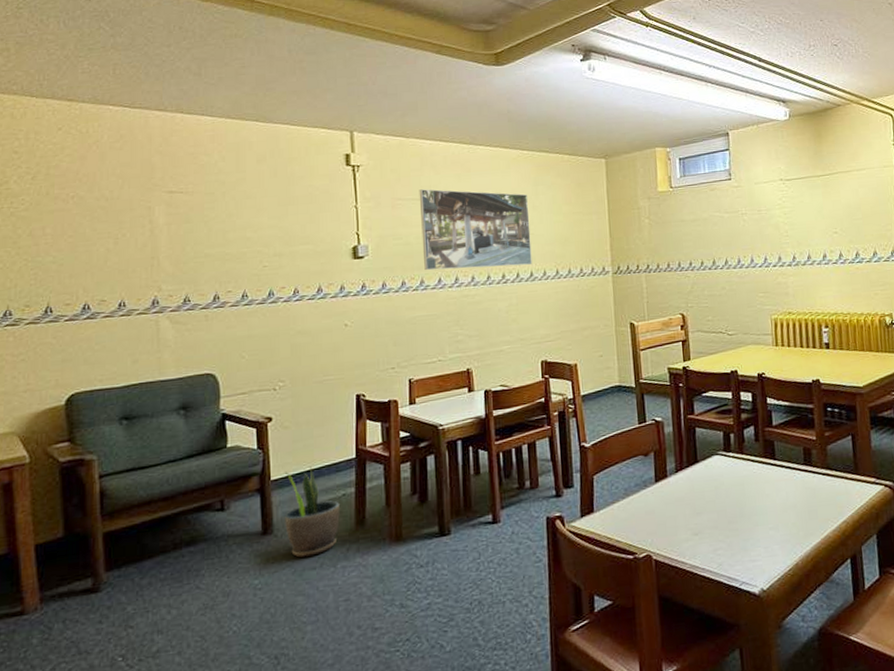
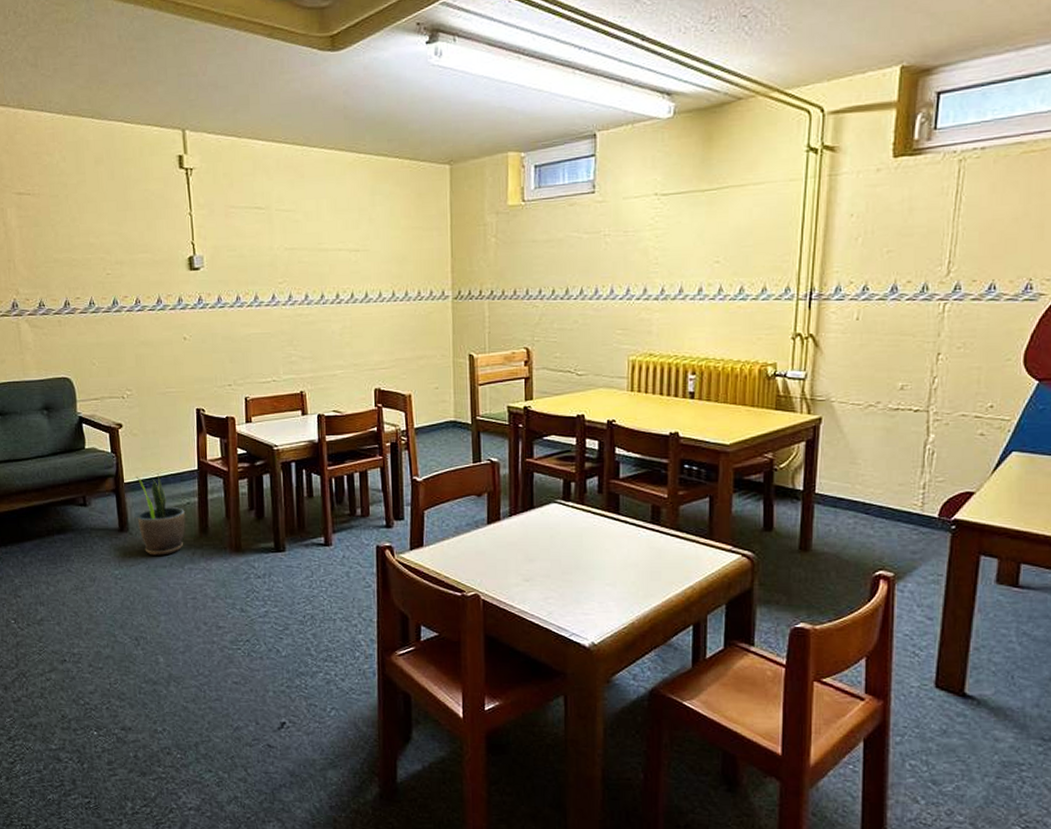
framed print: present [419,189,532,271] -> none [252,196,367,286]

